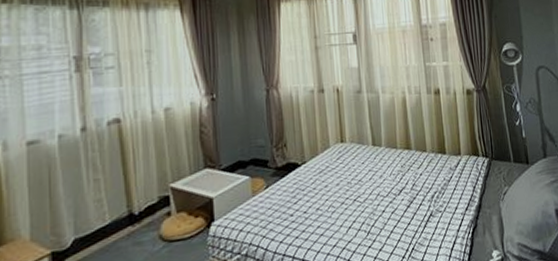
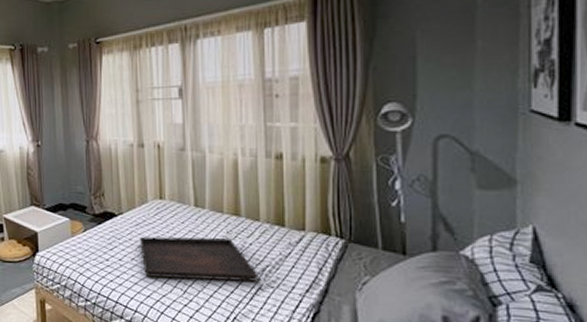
serving tray: none [324,172,430,225] -> present [140,236,259,282]

